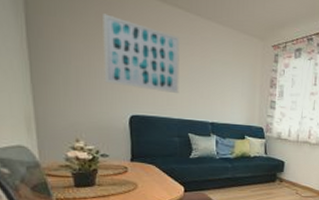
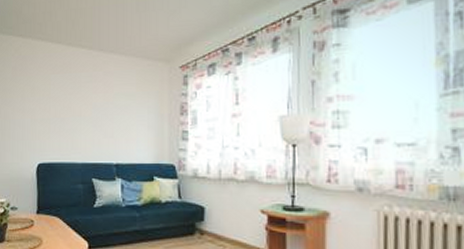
wall art: present [103,13,180,93] -> none [17,67,83,135]

